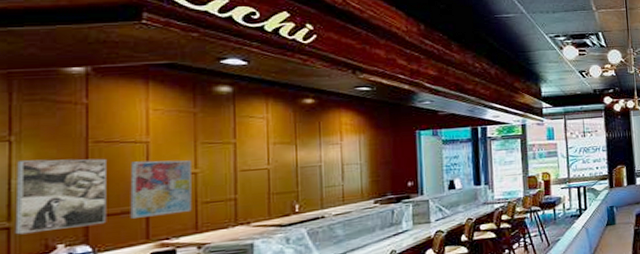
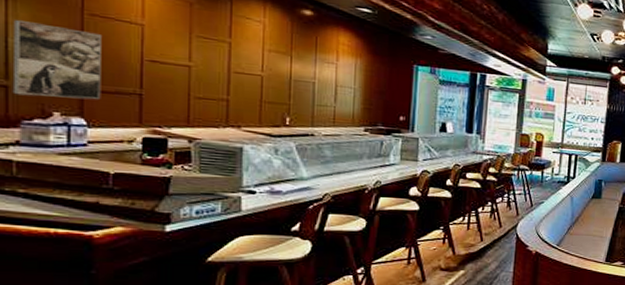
wall art: present [130,160,192,219] -> none [124,42,185,104]

